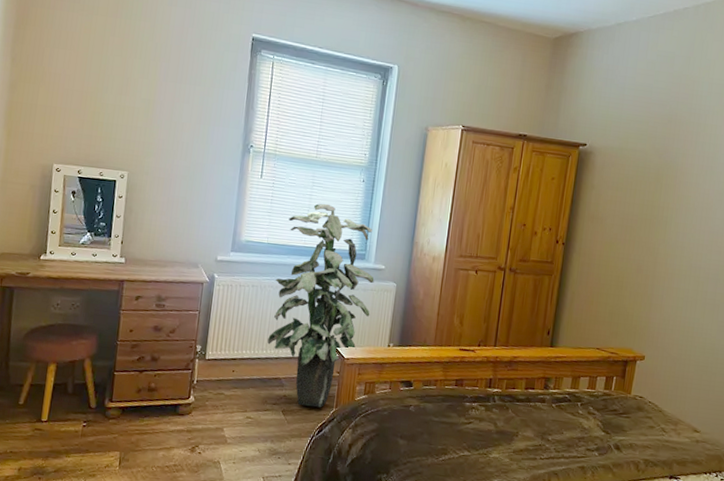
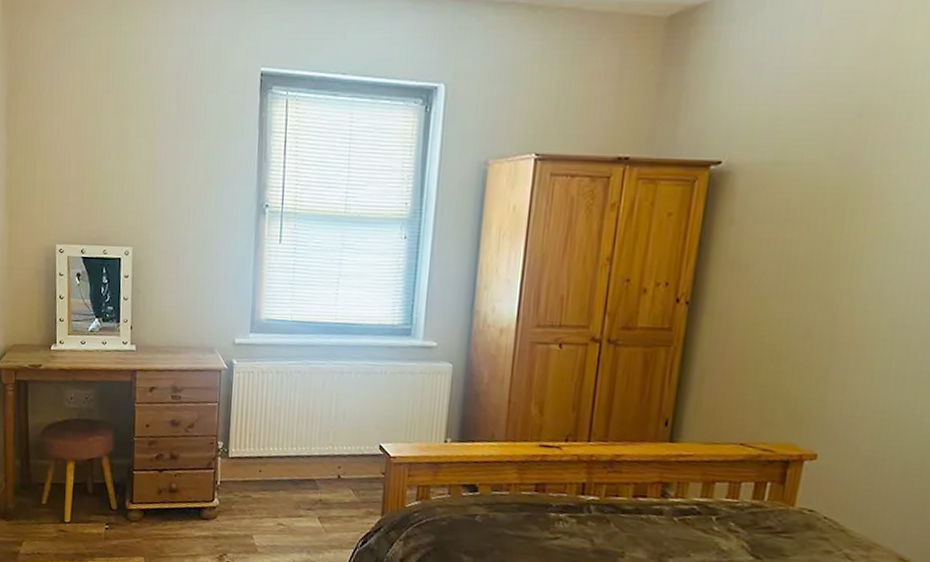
indoor plant: present [267,203,374,408] -> none [297,269,424,515]

